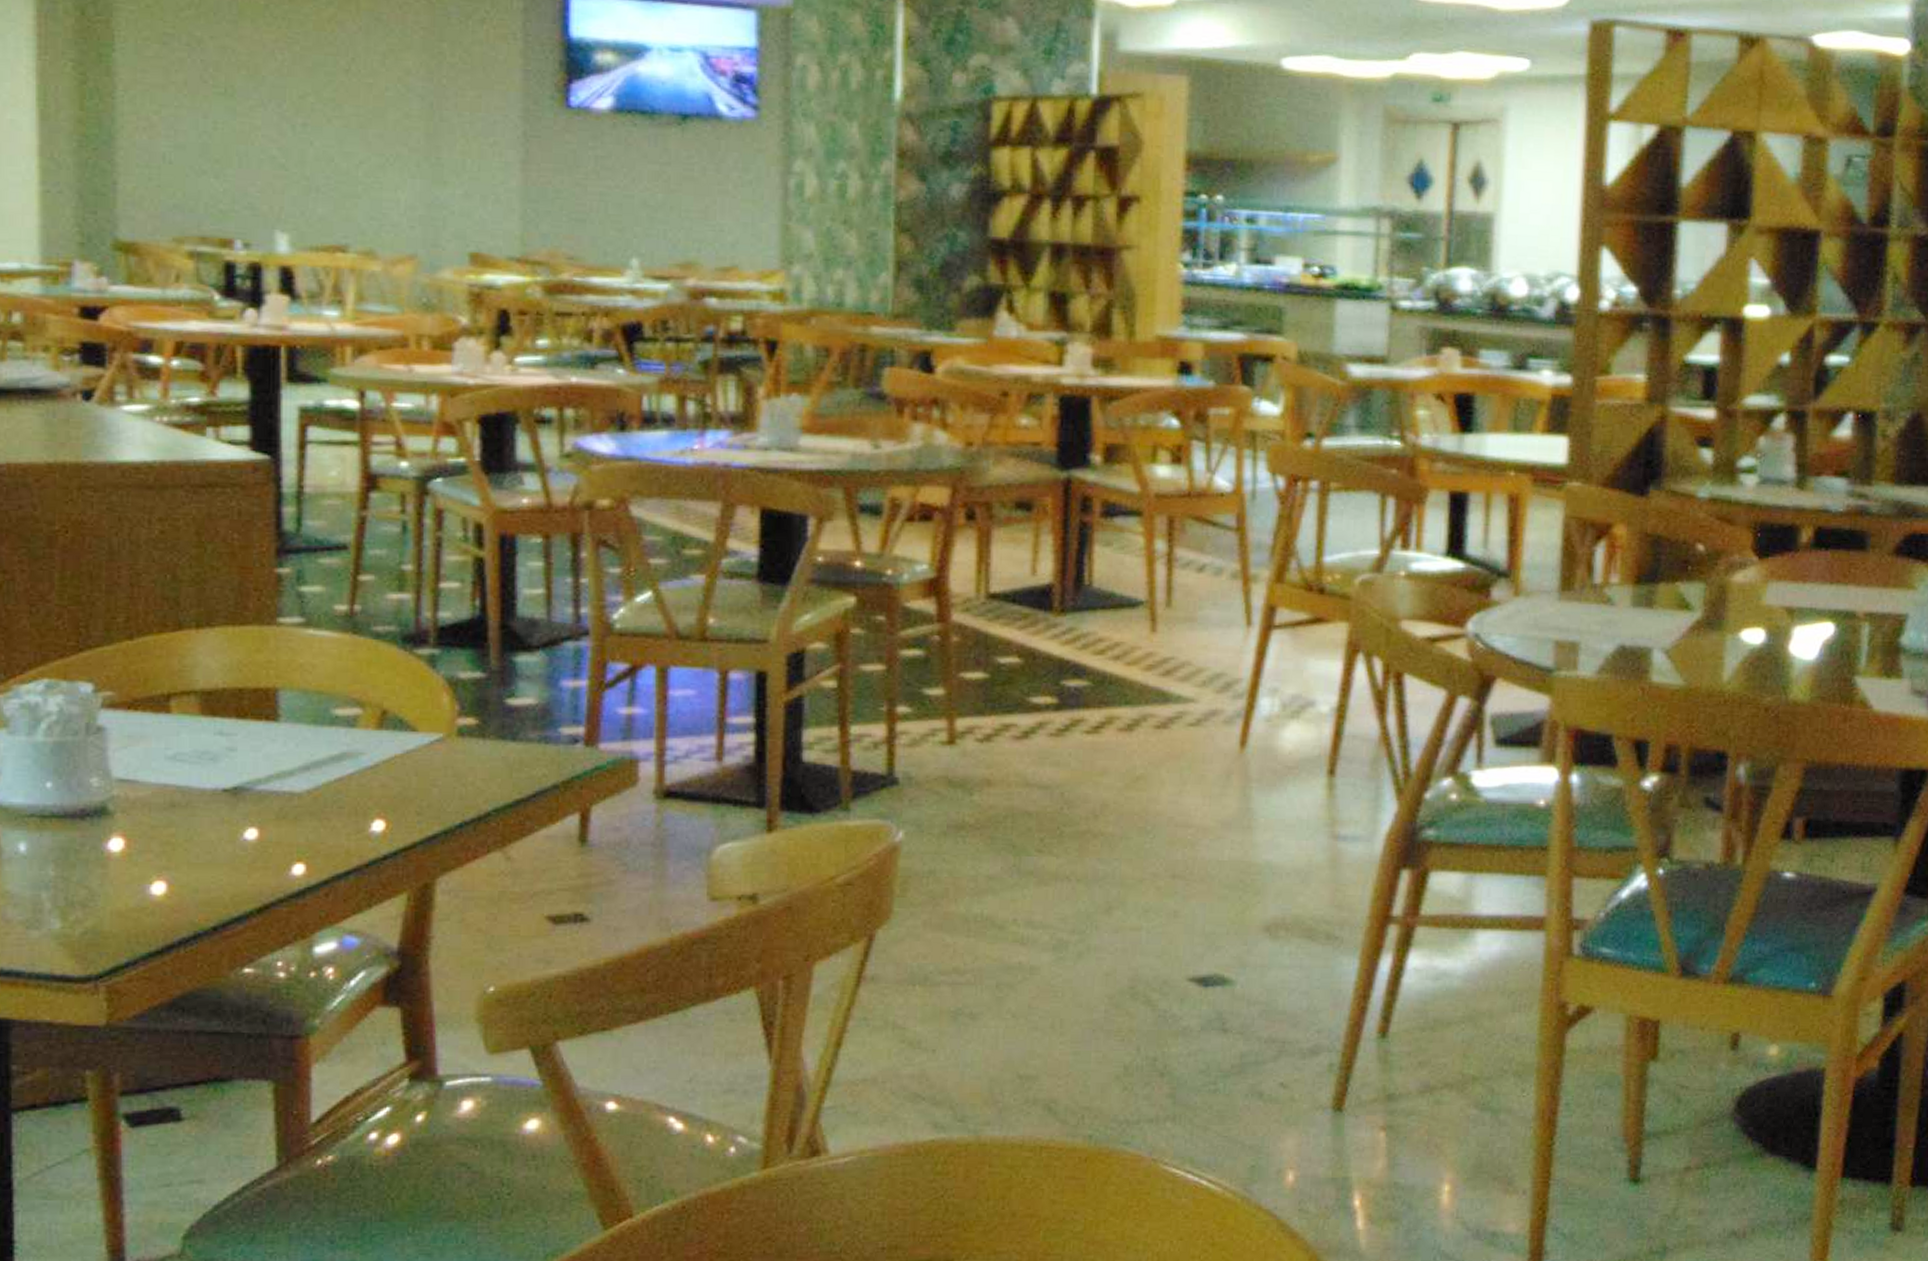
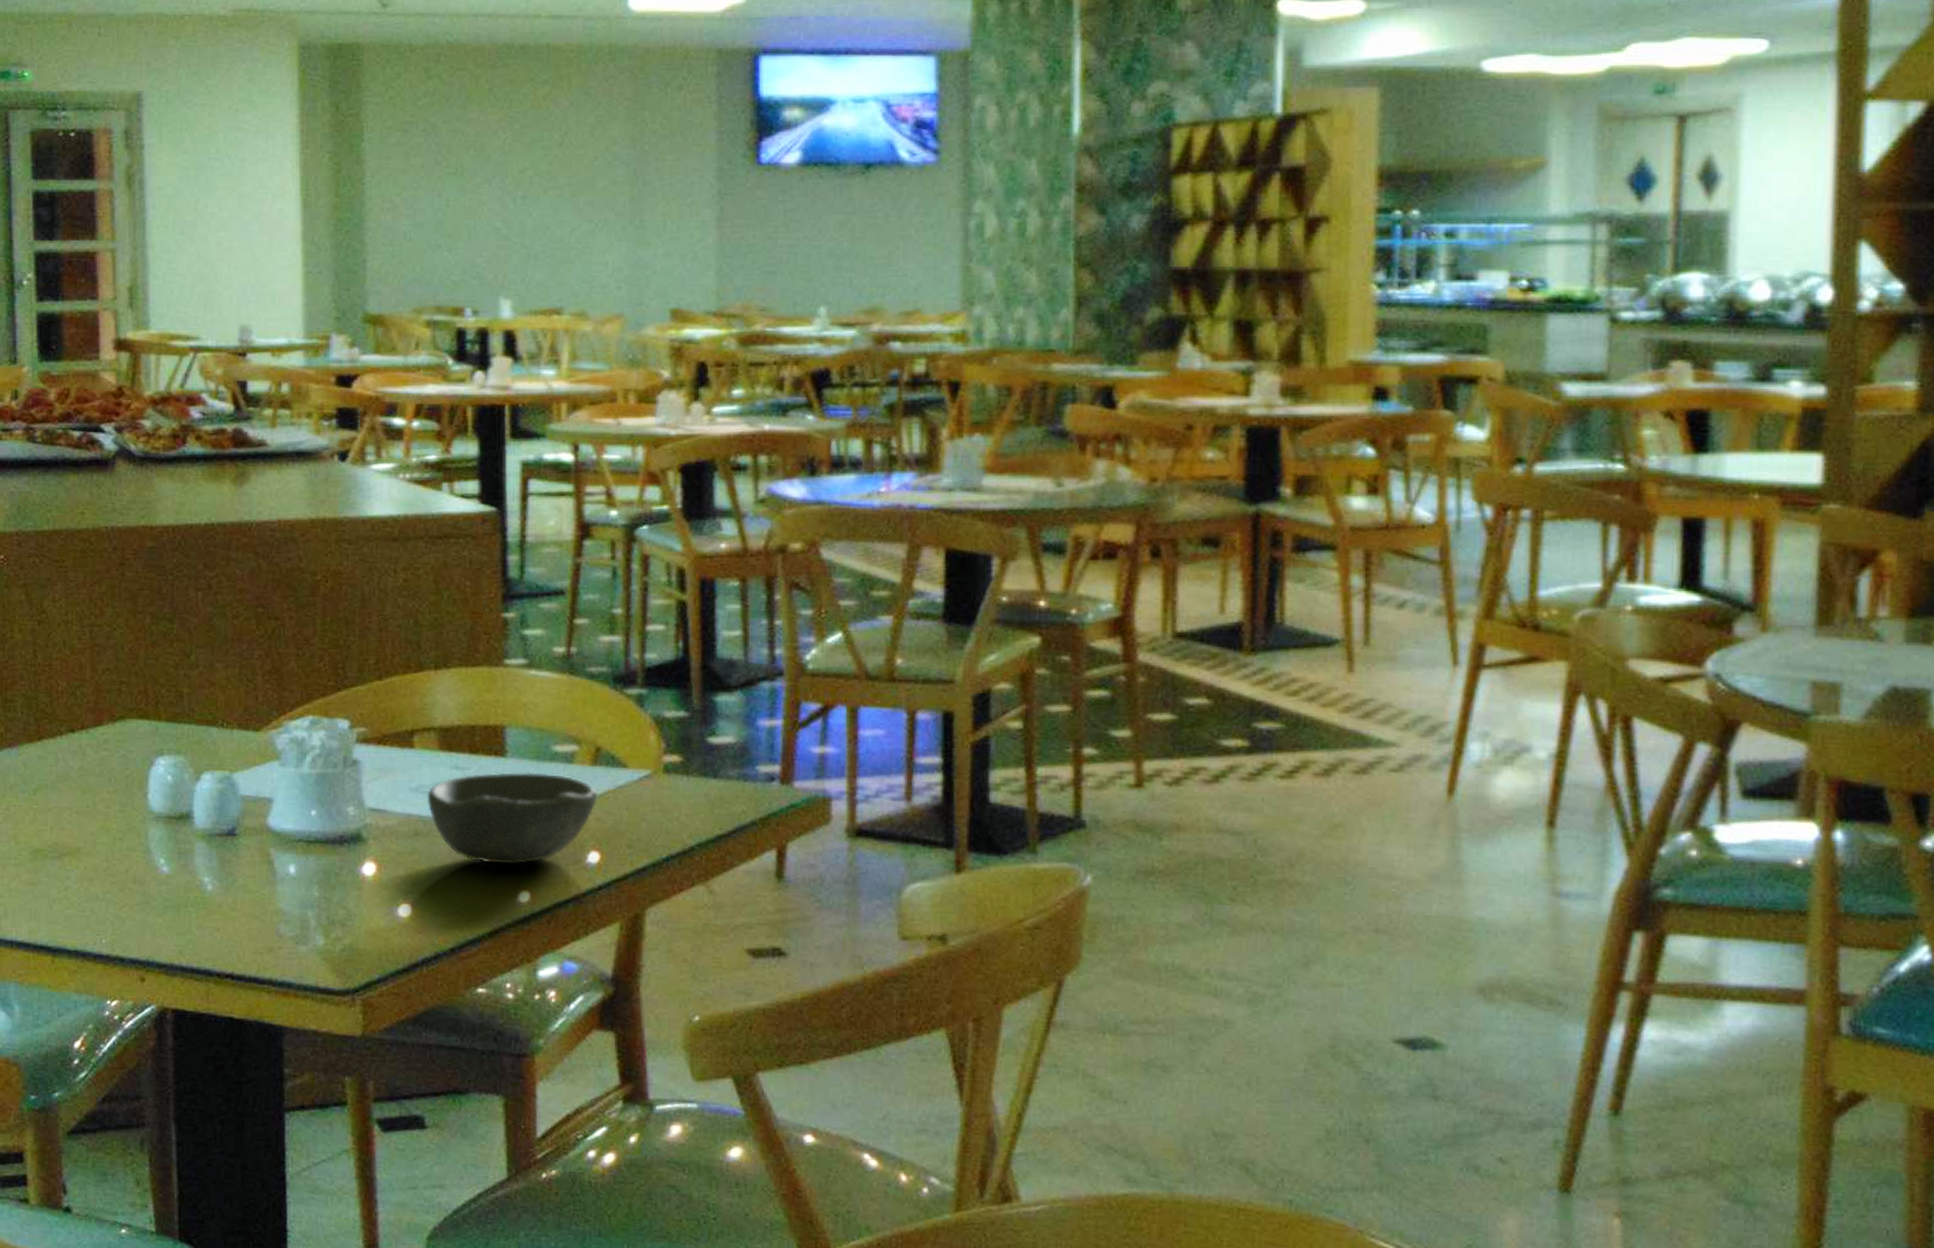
bowl: none [185,737,384,836] -> present [427,772,598,865]

